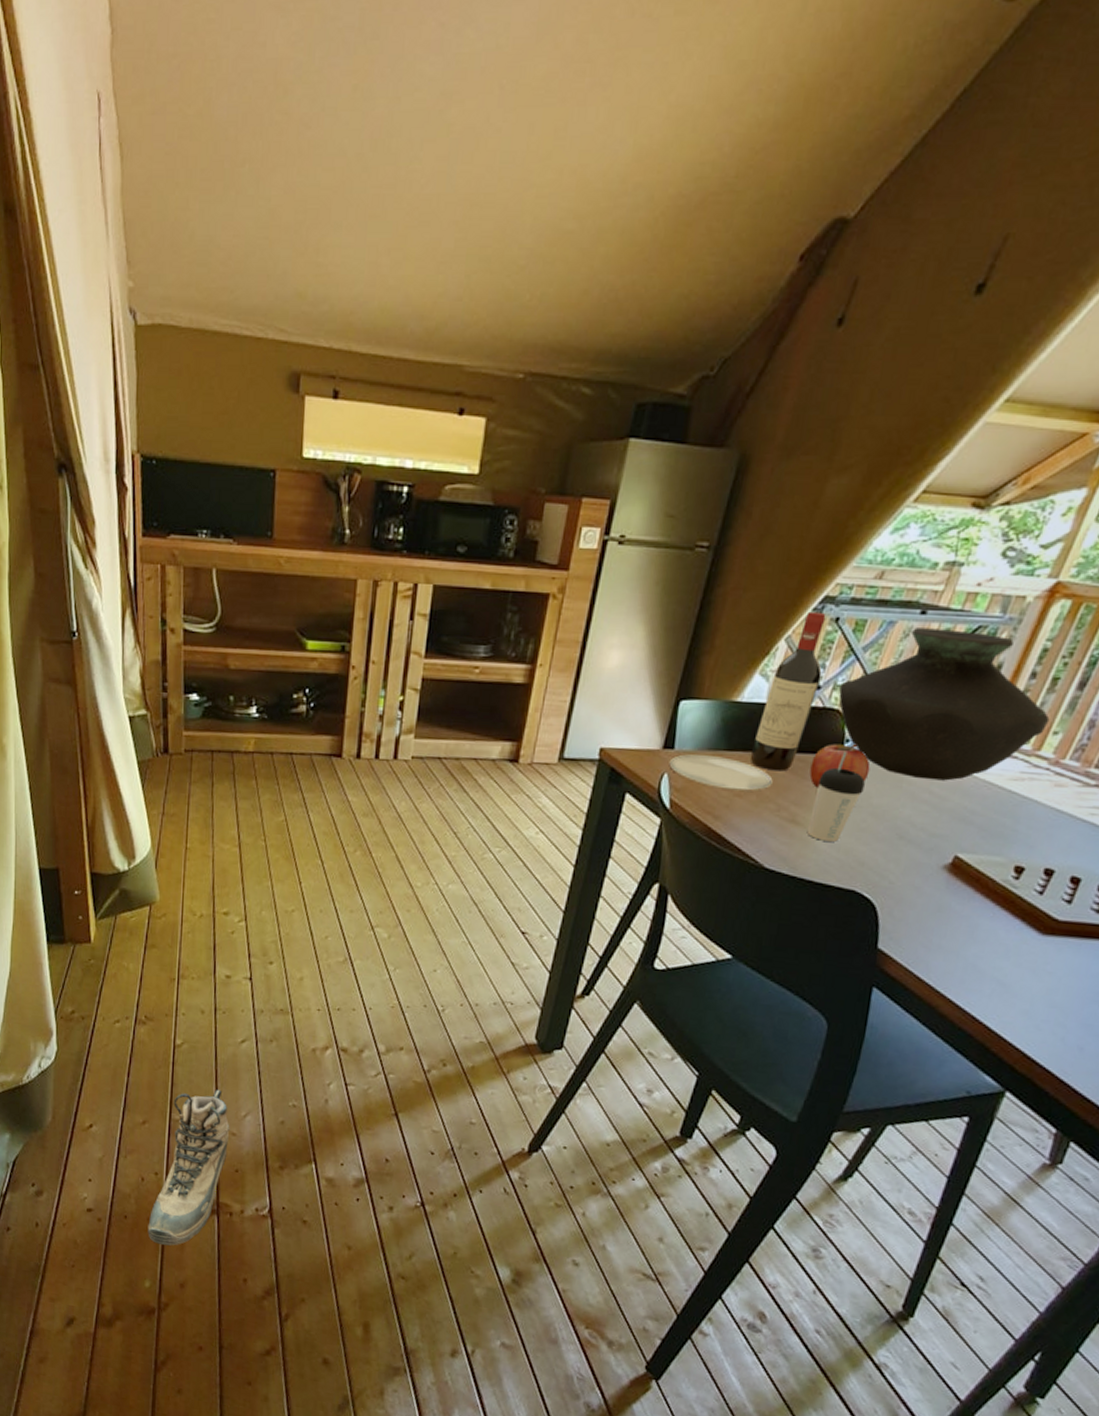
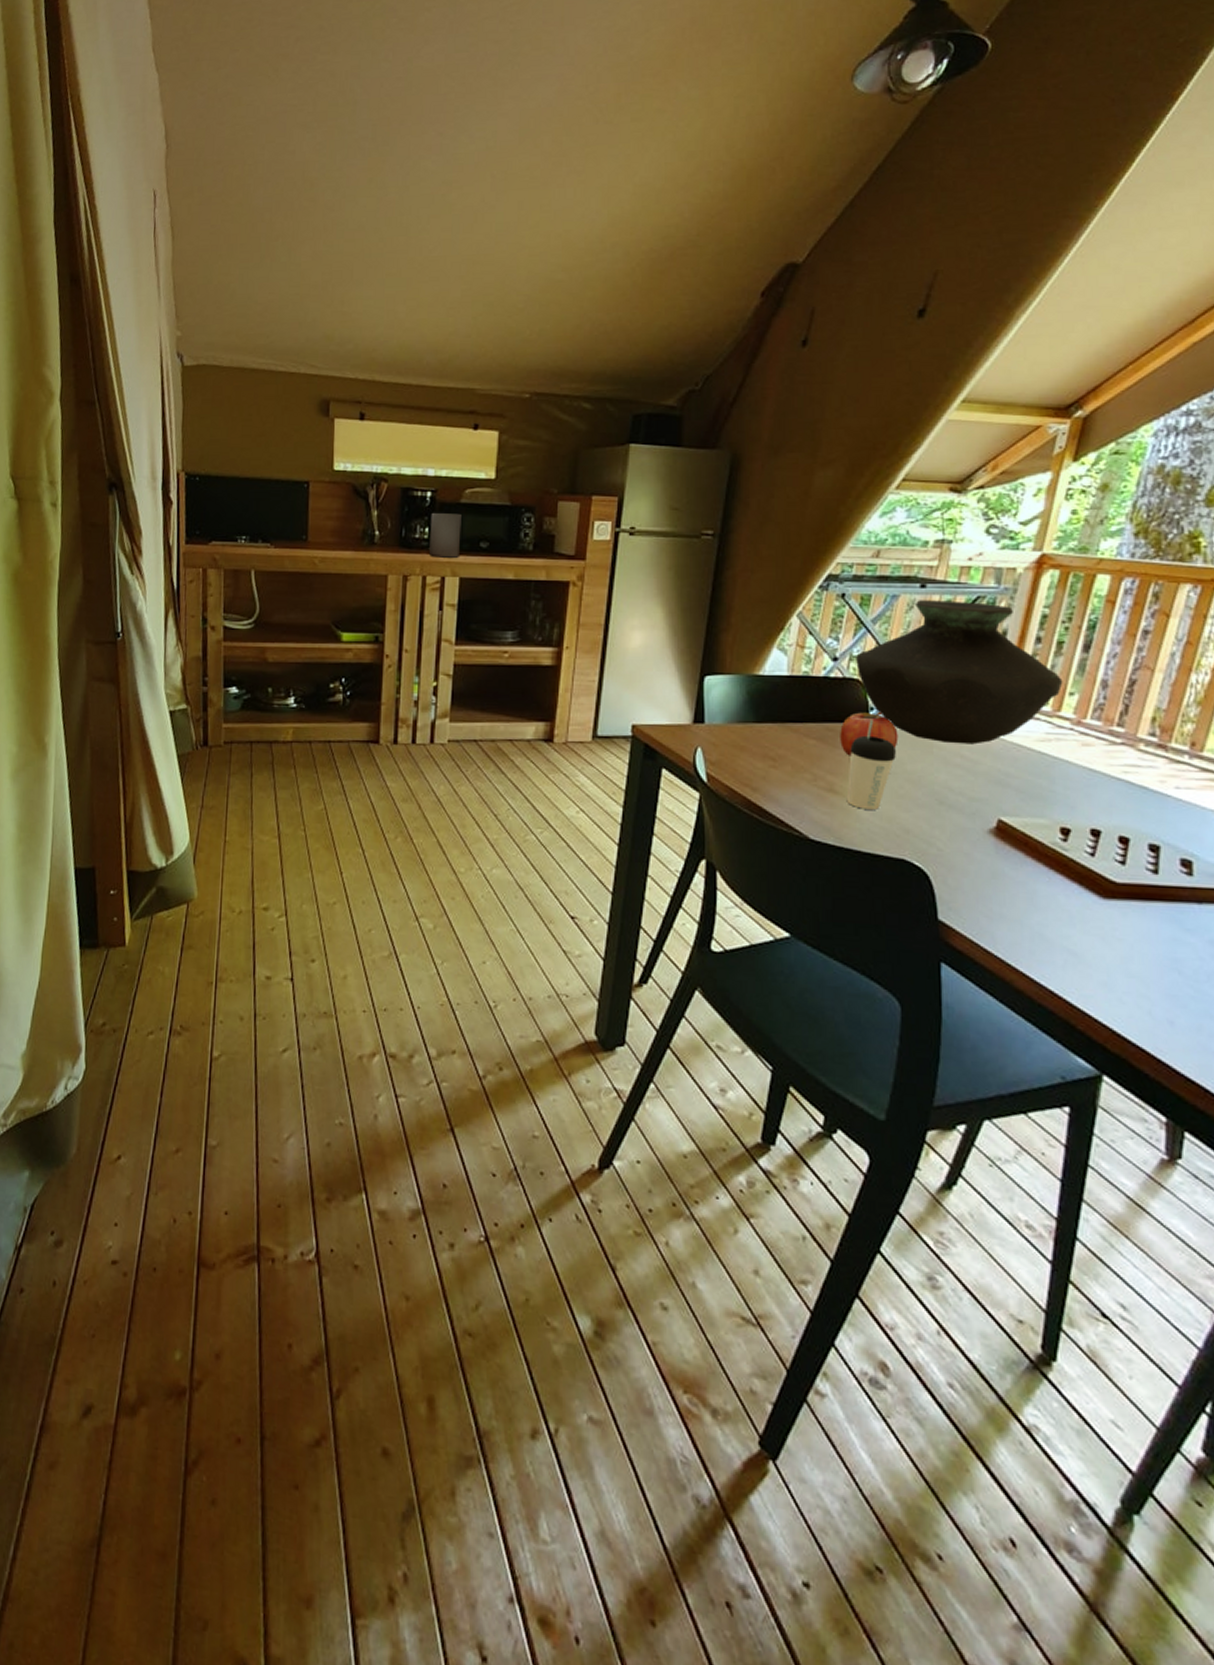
boot: present [147,1089,230,1247] -> none [179,1108,272,1306]
canister: none [403,512,439,564] -> present [430,513,461,559]
plate: present [669,753,773,792] -> none [701,727,805,763]
wine bottle: present [749,611,826,772] -> none [779,589,837,741]

